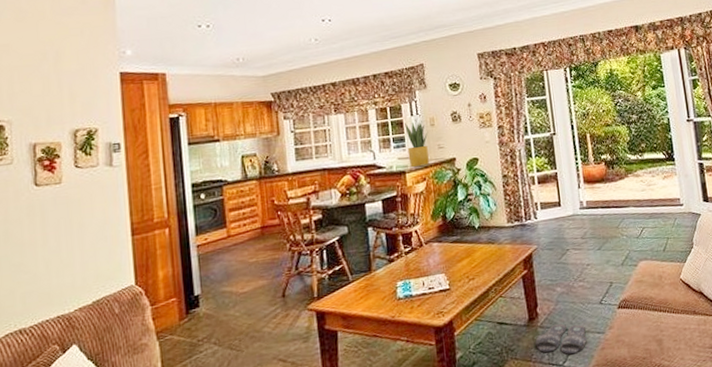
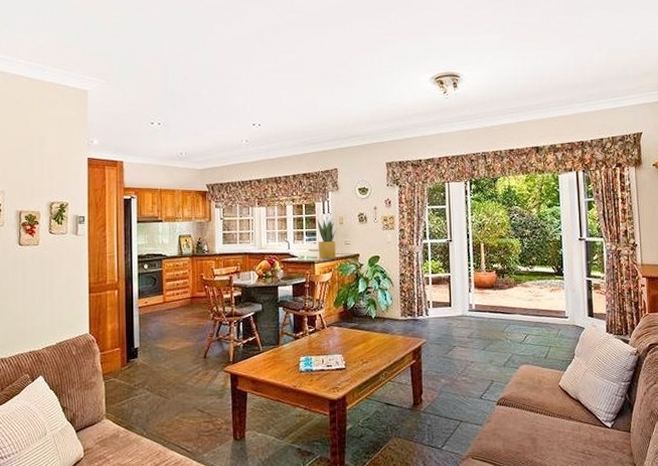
slippers: present [535,324,588,355] -> none [418,412,466,441]

